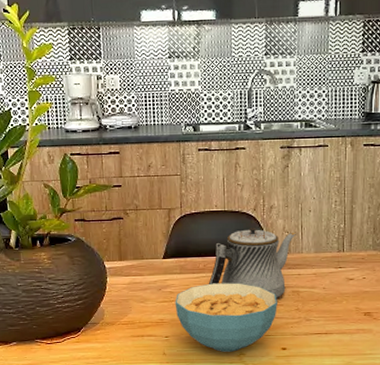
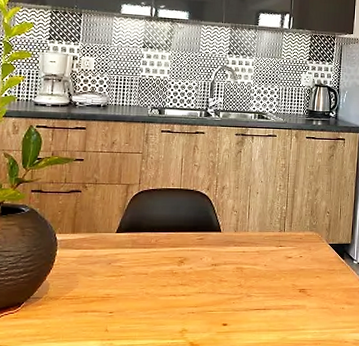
cereal bowl: present [175,283,277,352] -> none [123,258,222,328]
teapot: present [208,228,296,298] -> none [158,206,244,274]

